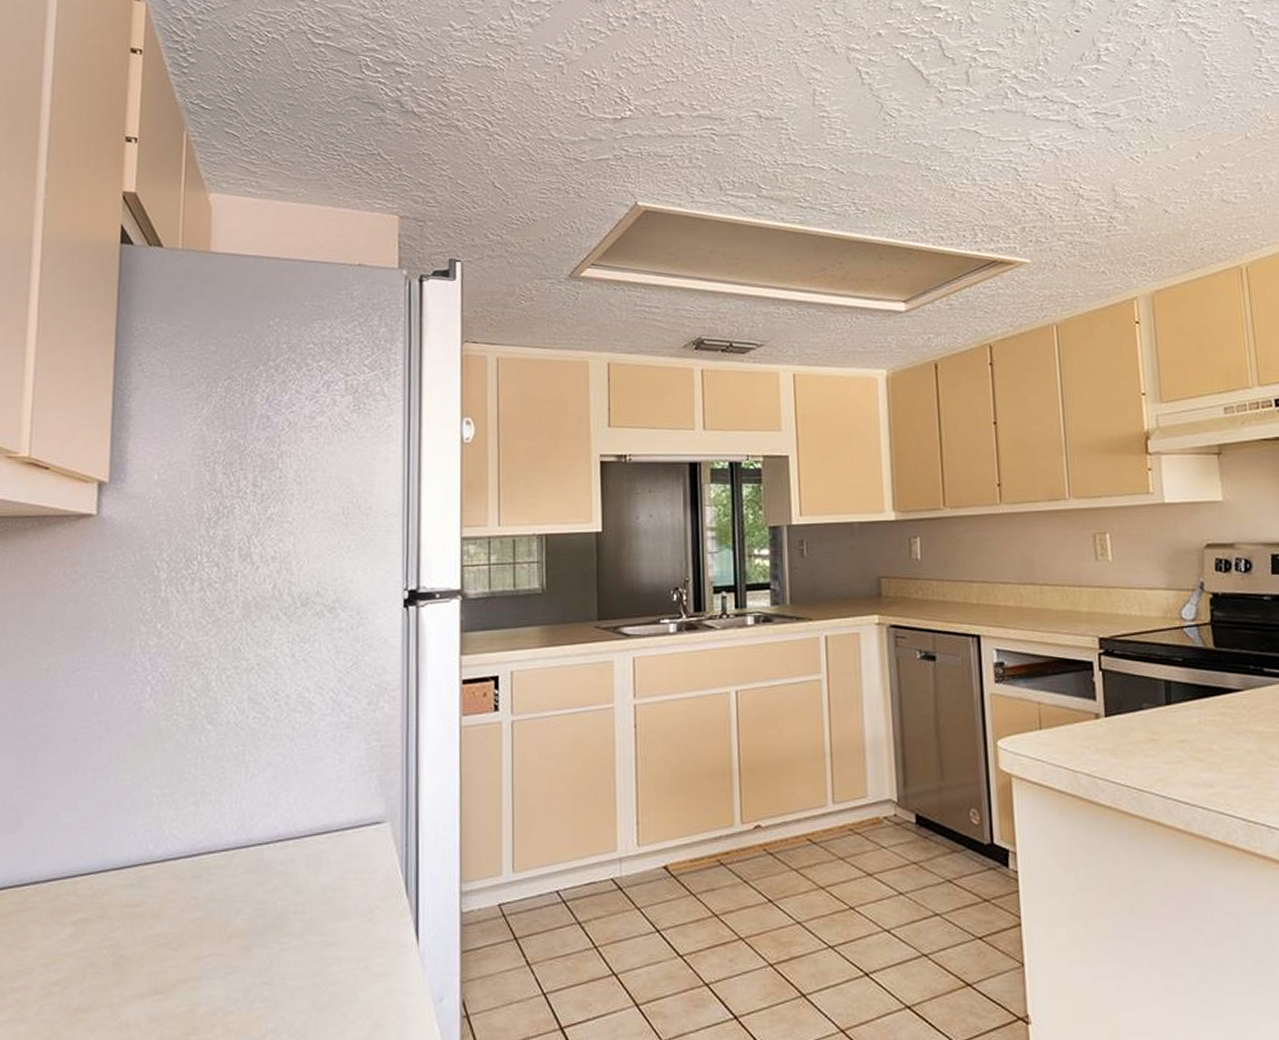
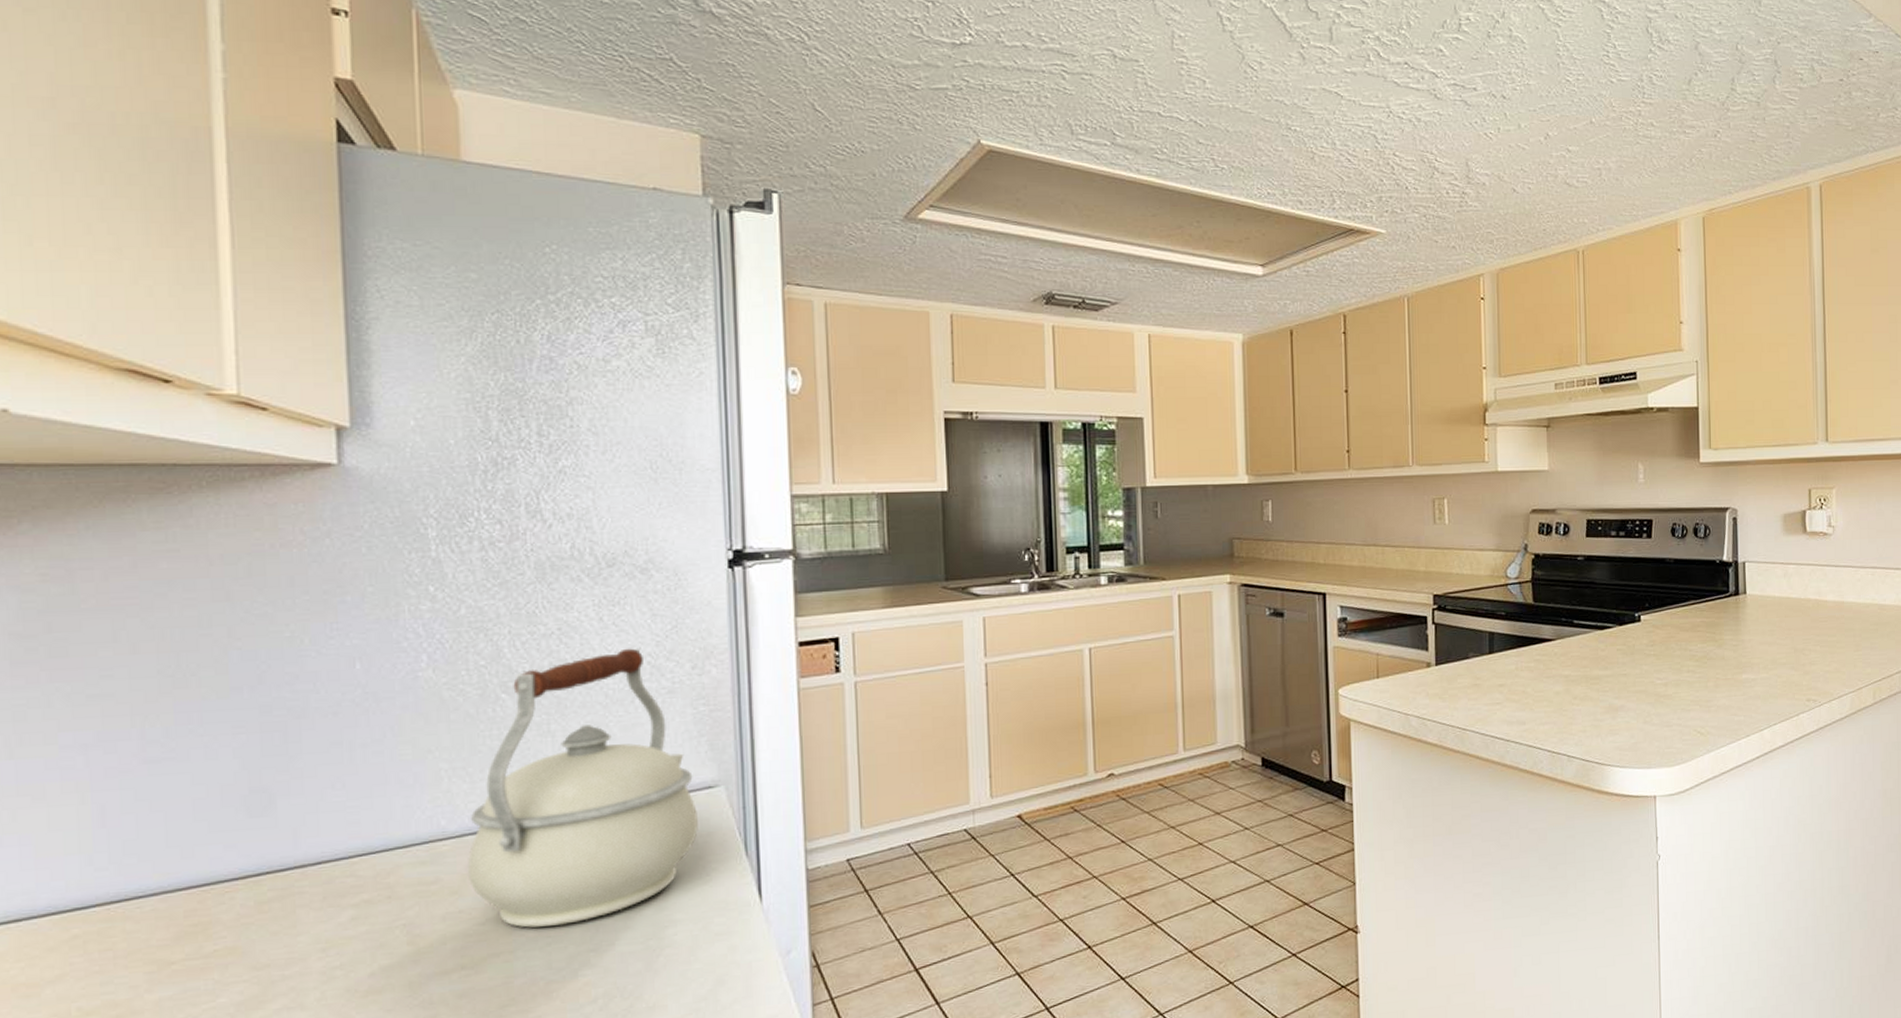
kettle: none [167,683,365,956] -> present [468,648,698,928]

